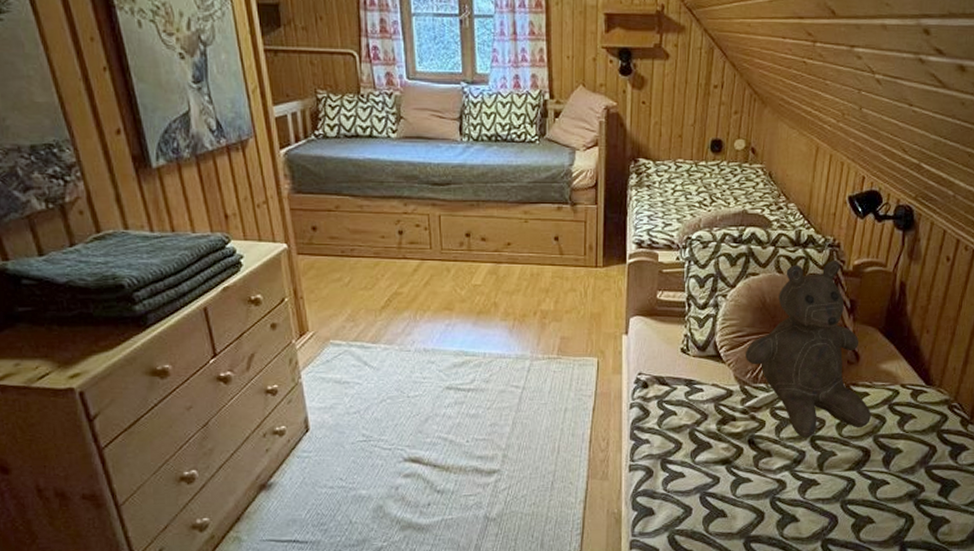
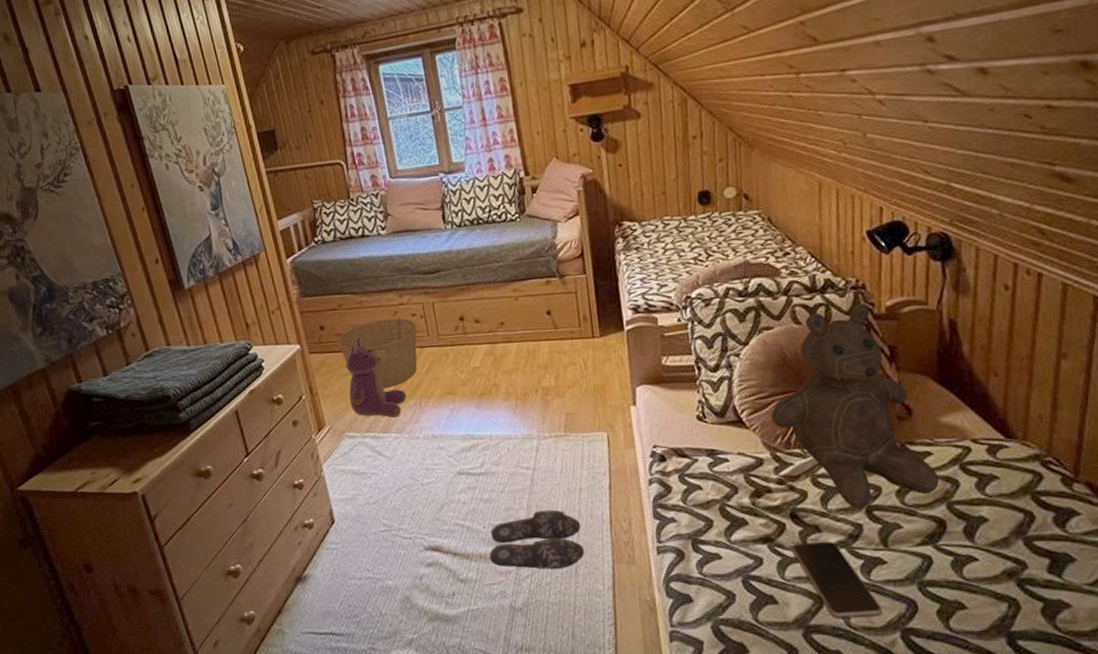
basket: none [331,226,420,299] -> present [338,317,418,389]
teddy bear: none [338,242,401,328] -> present [346,337,407,418]
slippers: none [470,427,562,483] -> present [489,509,585,569]
mobile phone: none [745,464,810,531] -> present [791,541,882,619]

